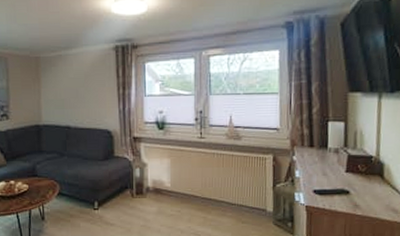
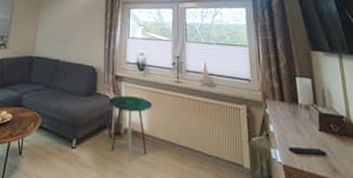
side table: none [128,156,174,217] -> present [108,95,152,163]

